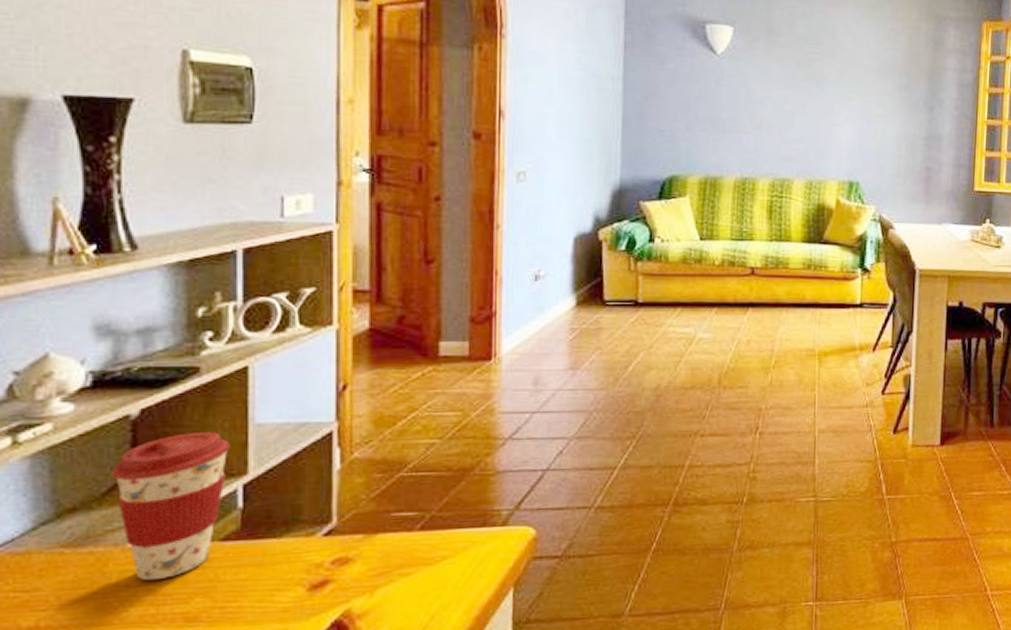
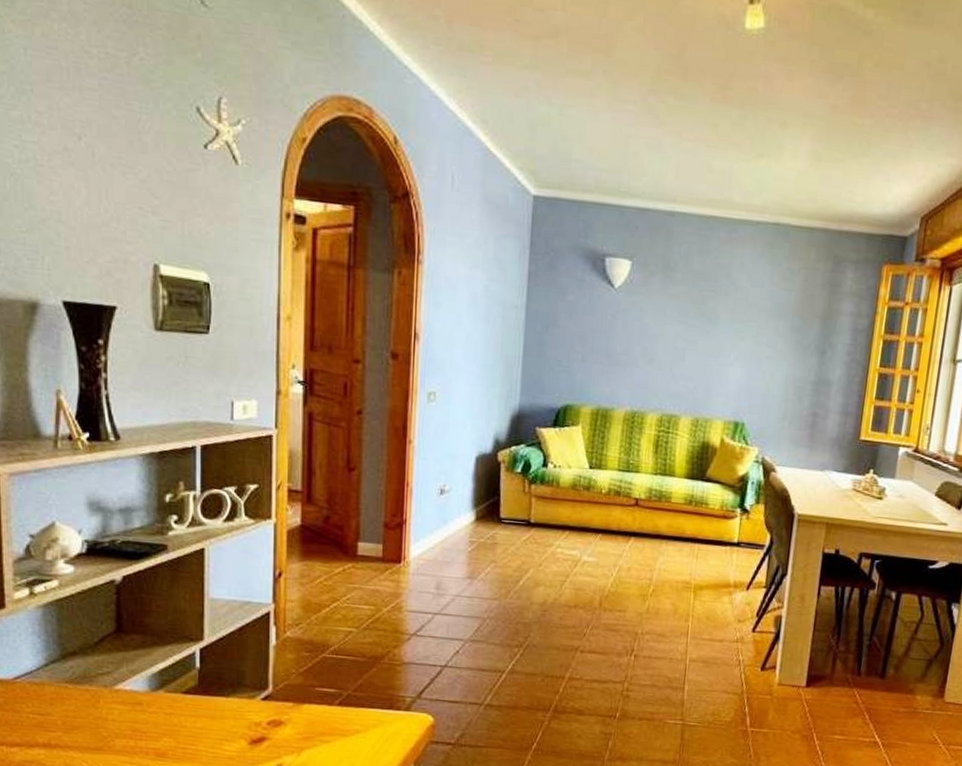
coffee cup: present [111,432,231,581] -> none [101,600,191,719]

